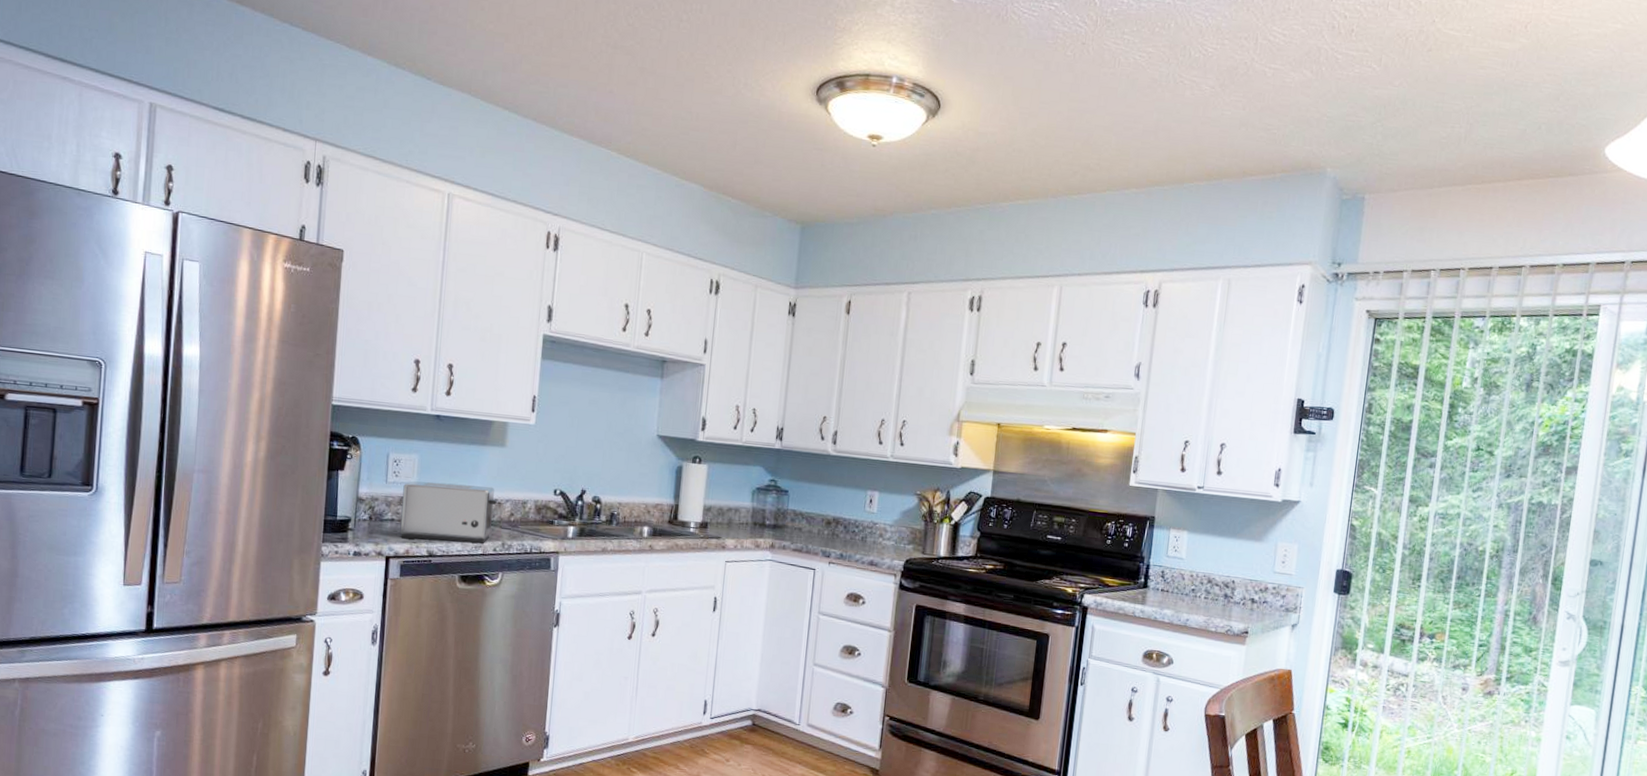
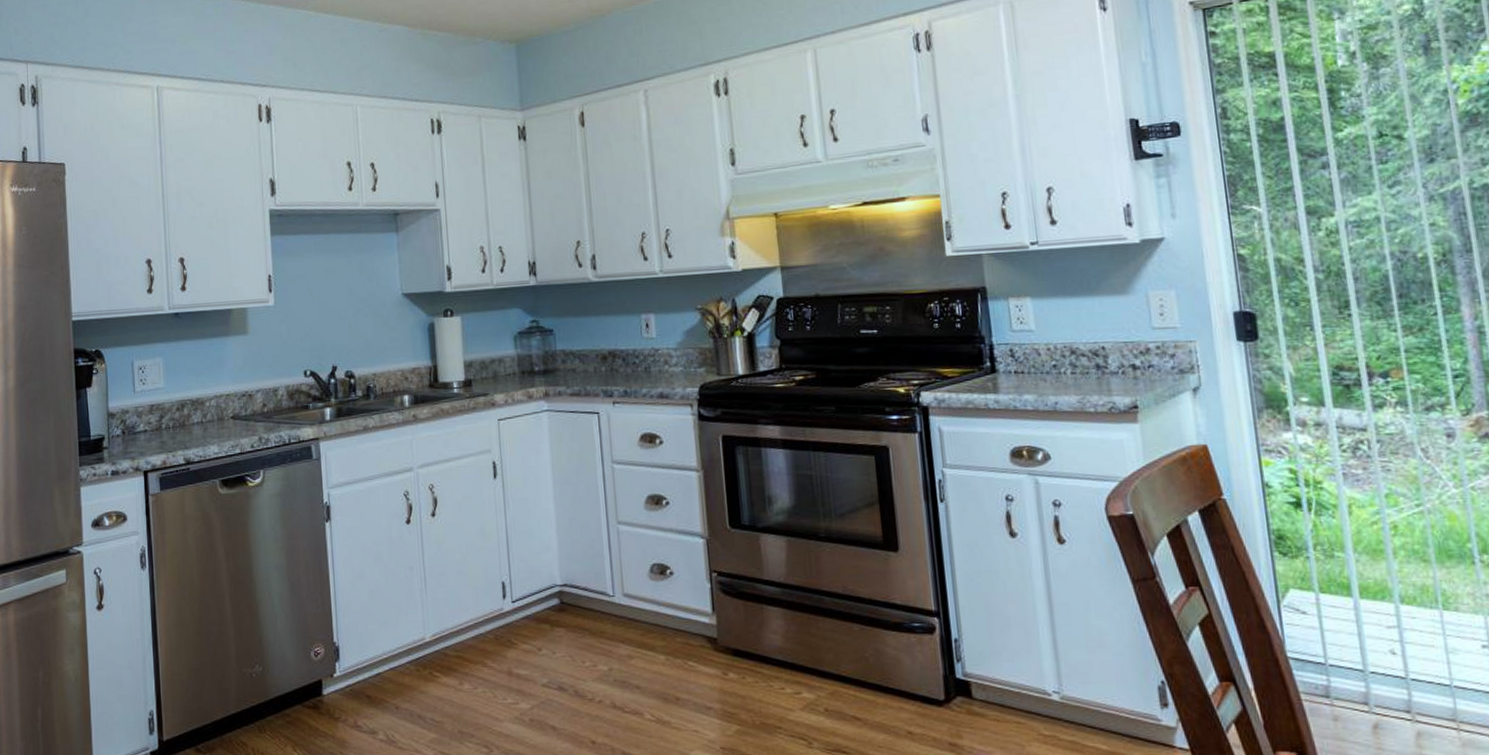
toaster: present [400,481,497,545] -> none [152,379,247,450]

